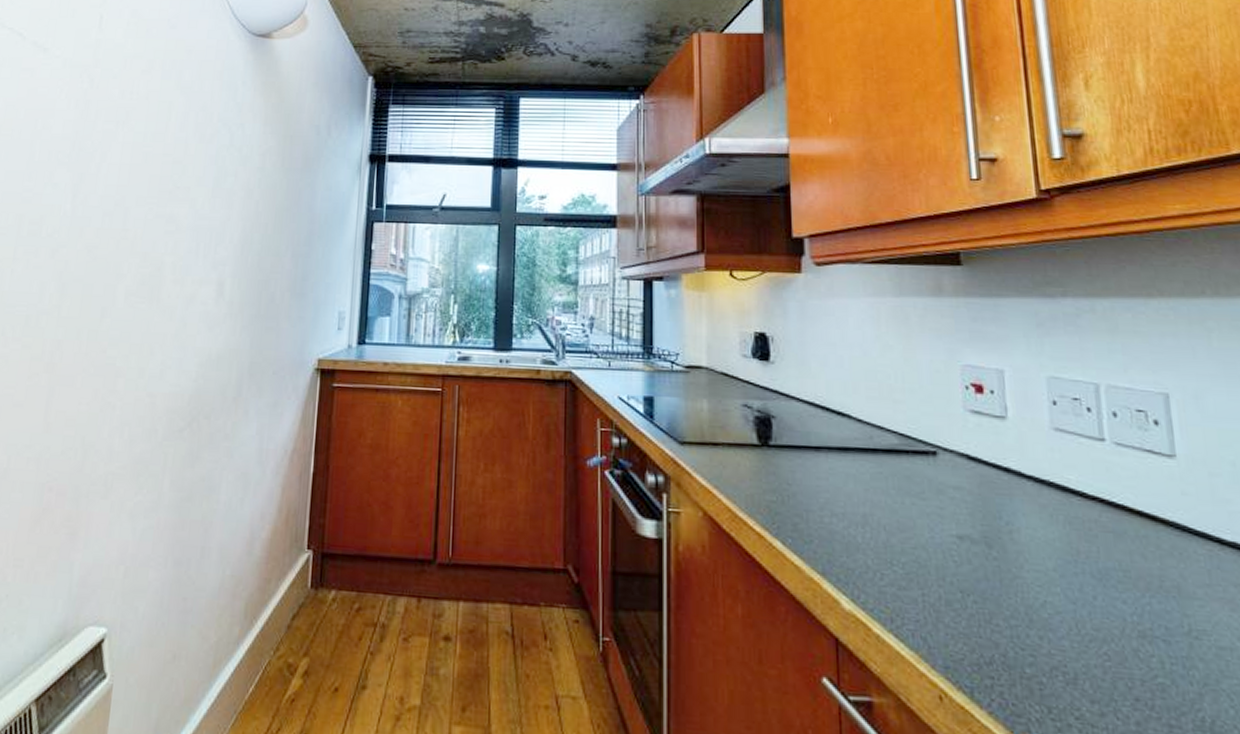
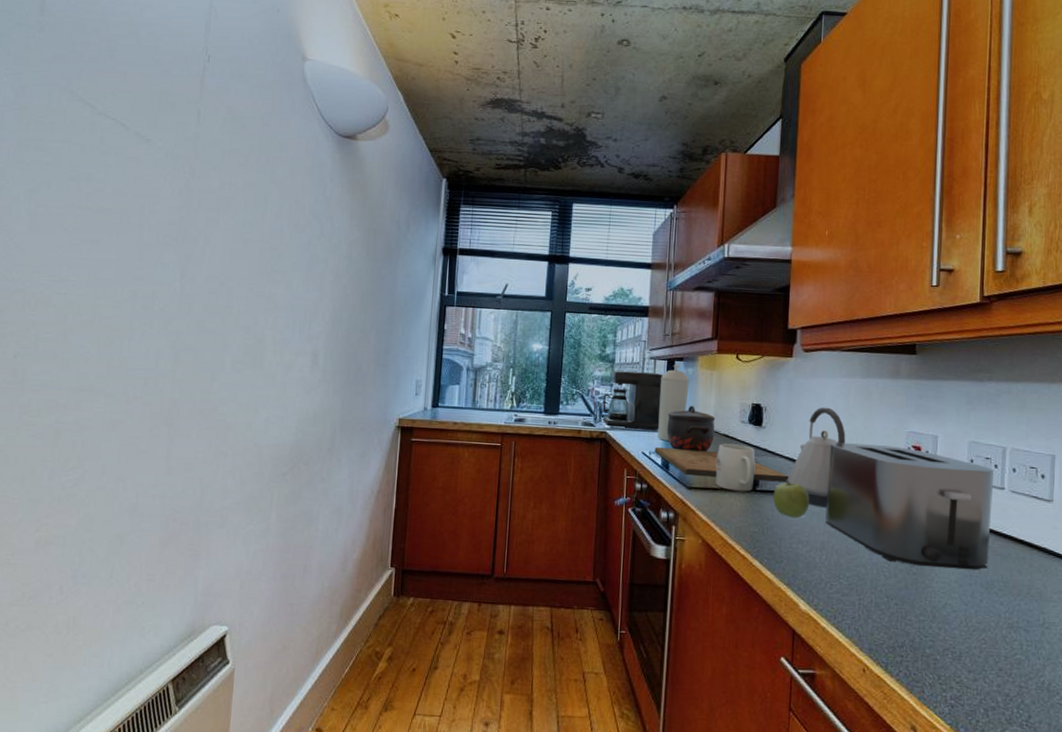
coffee maker: none [566,293,638,368] -> present [602,370,663,430]
cutting board: none [634,390,811,434] -> present [654,447,789,483]
canister: none [637,286,673,382] -> present [658,365,690,441]
cooking pot: none [648,336,710,396] -> present [666,405,716,452]
mug: none [713,384,766,448] -> present [715,443,756,492]
fruit: none [791,431,842,483] -> present [772,480,810,518]
kettle: none [809,335,881,468] -> present [787,407,846,508]
toaster: none [861,380,1098,554] -> present [825,442,994,570]

